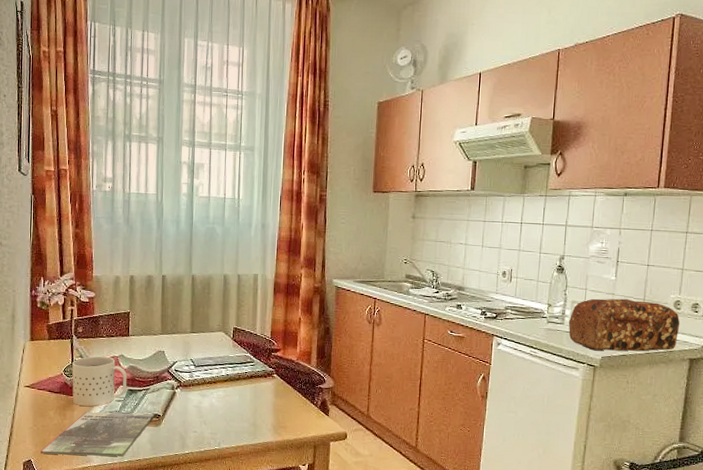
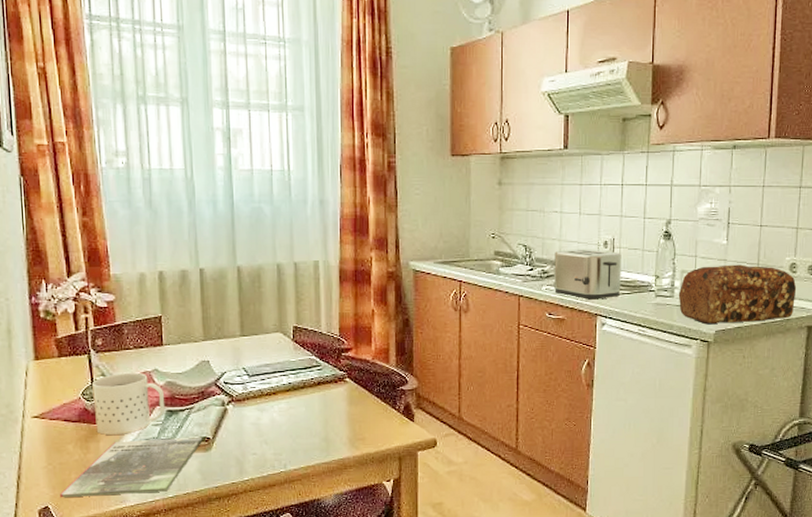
toaster: none [456,276,518,322] -> present [554,249,622,300]

